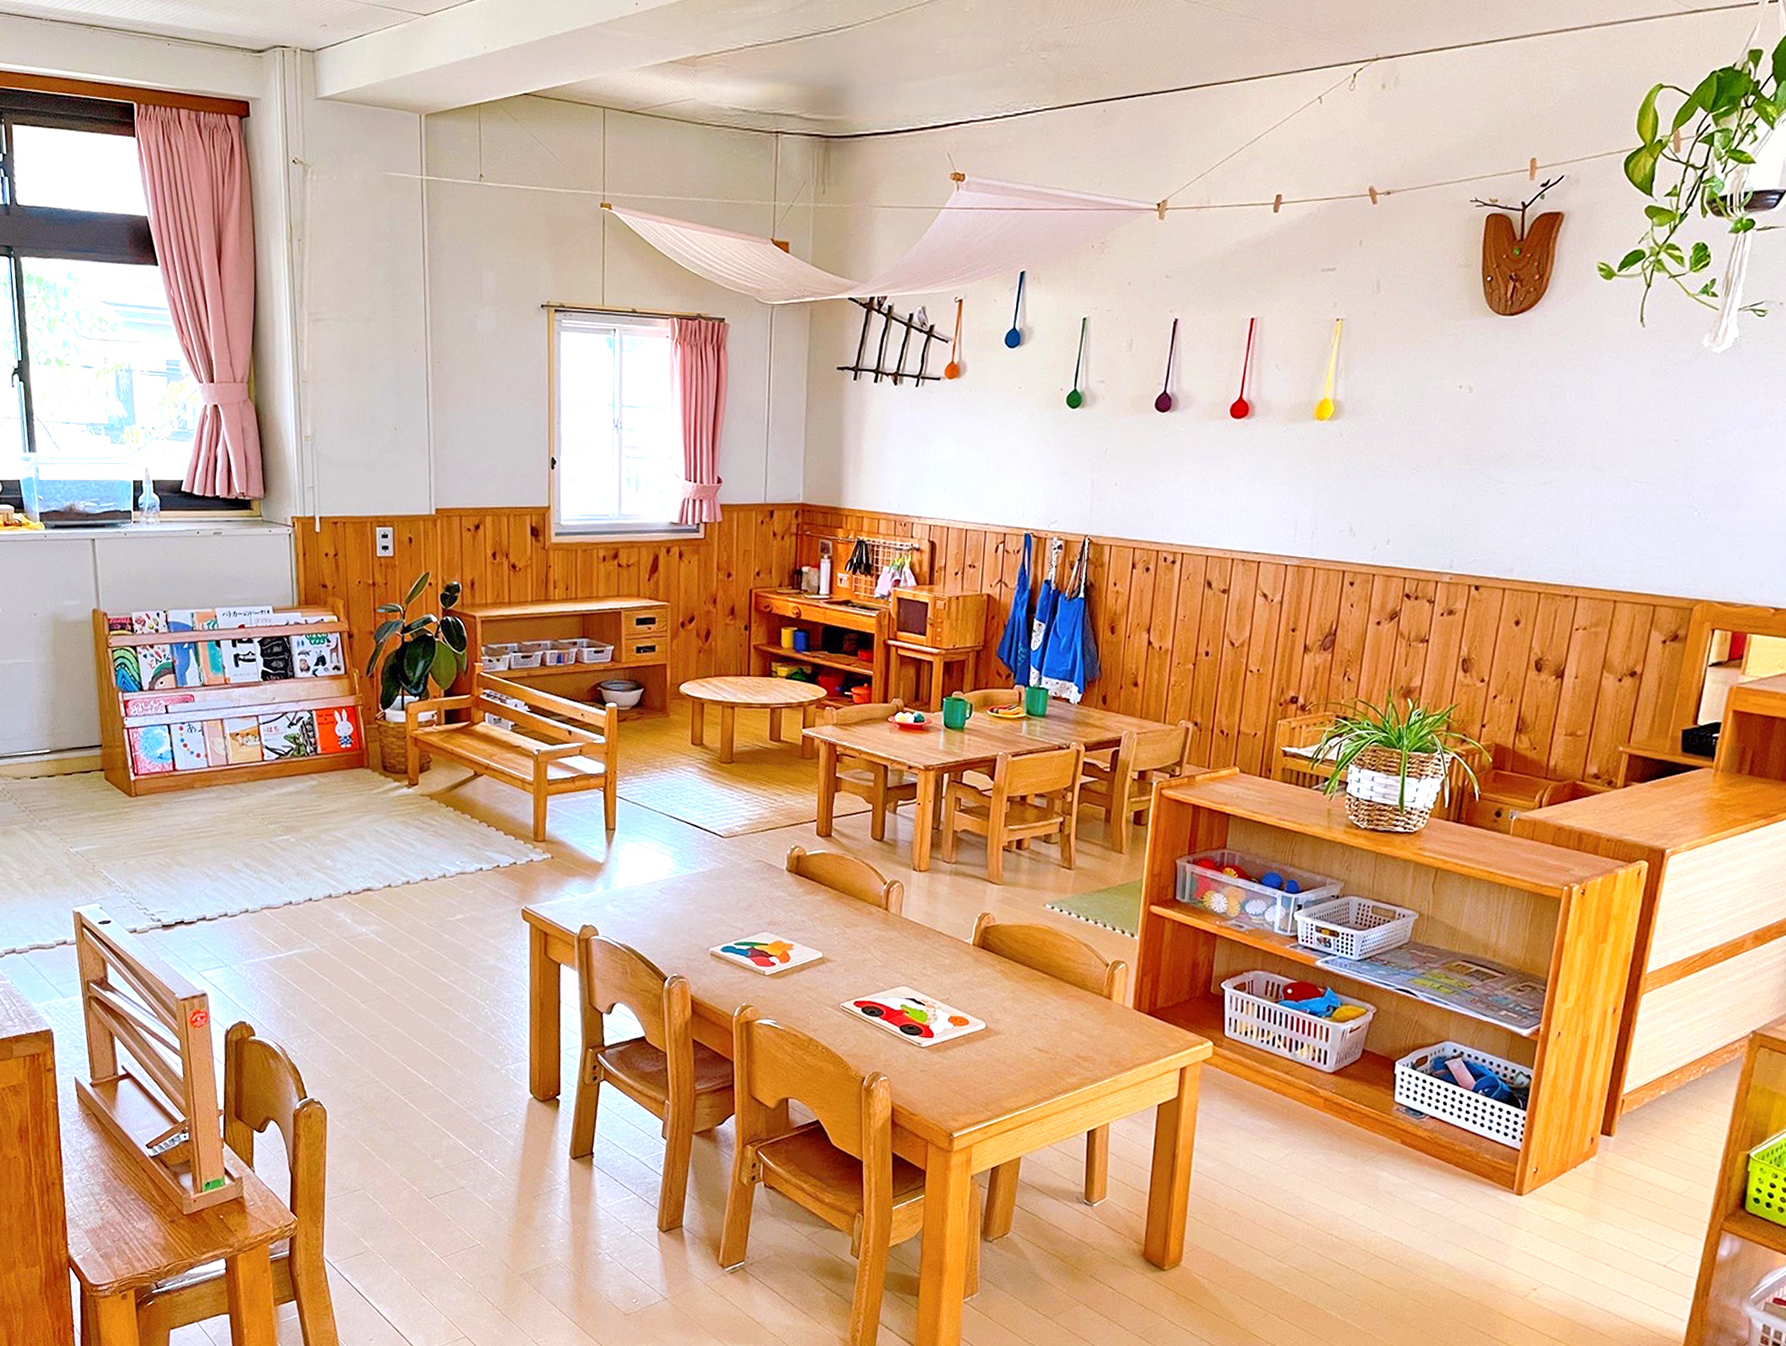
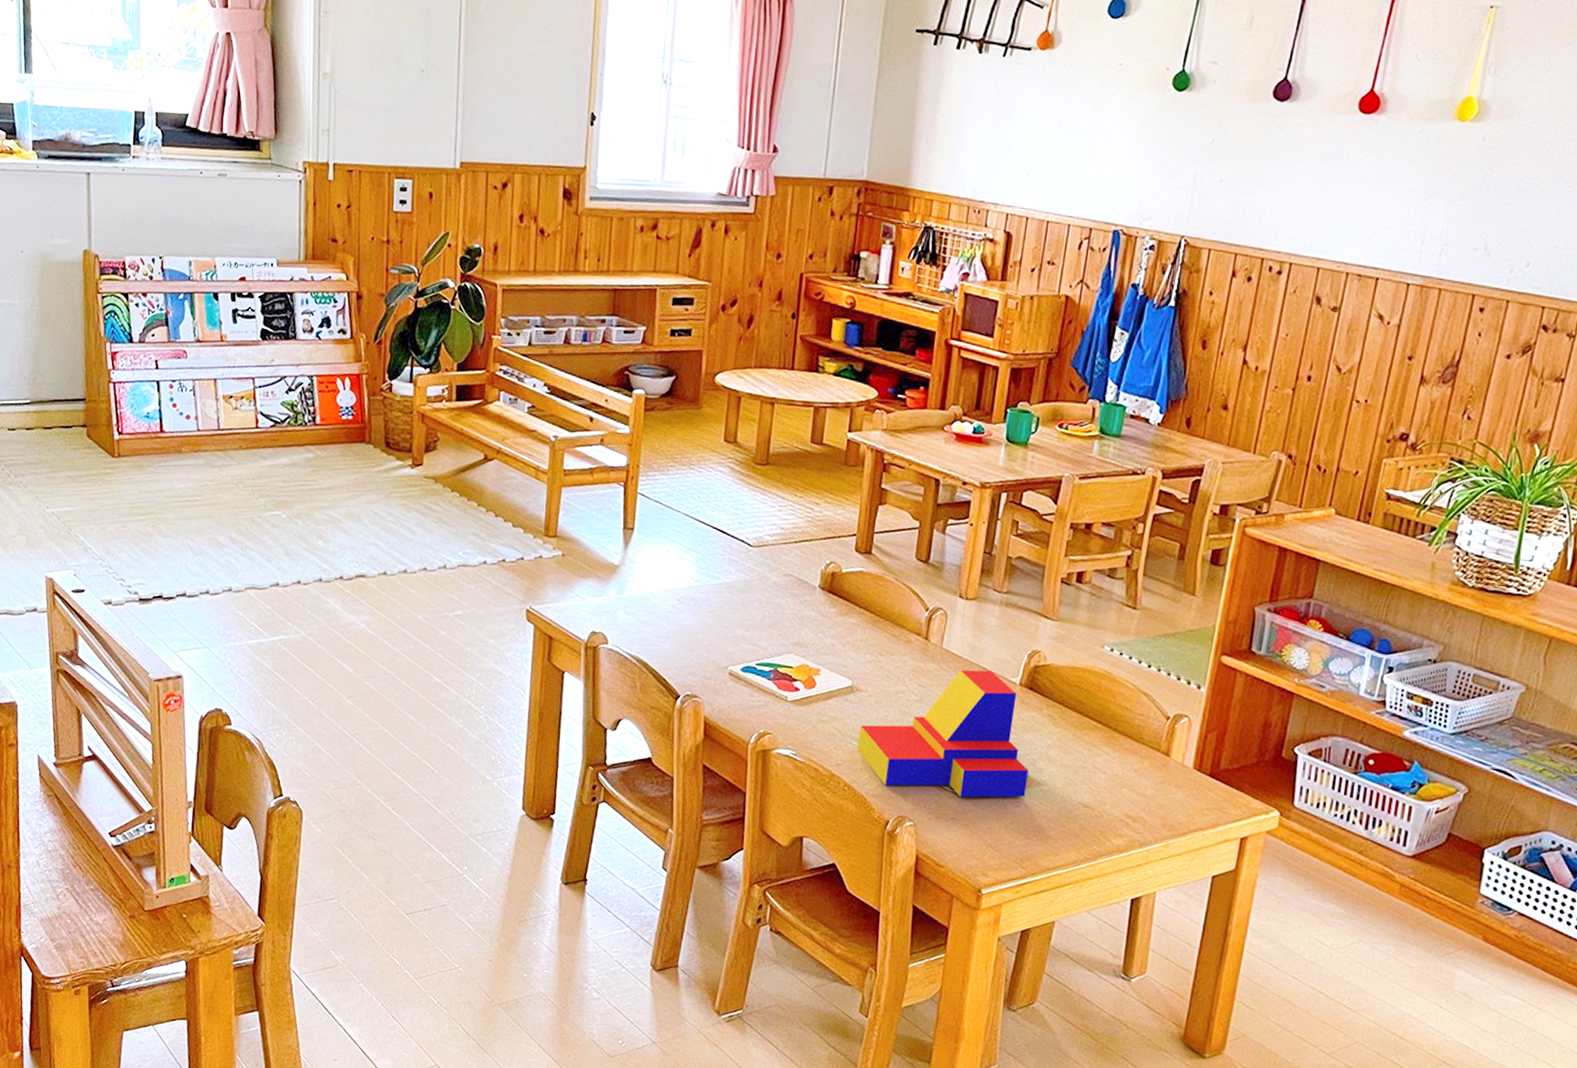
toy blocks: none [831,934,987,1051] -> present [857,670,1028,798]

